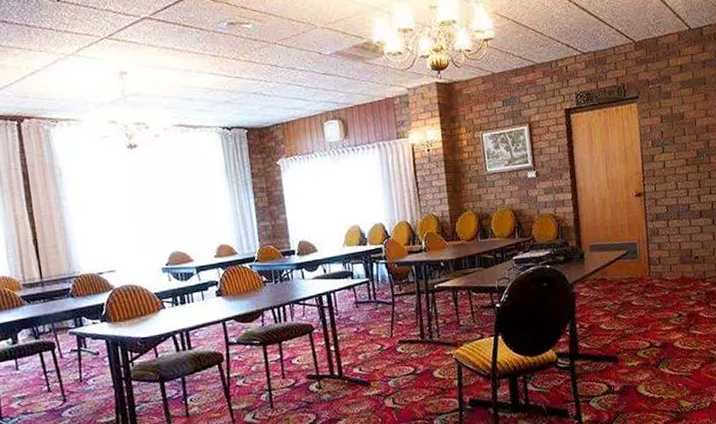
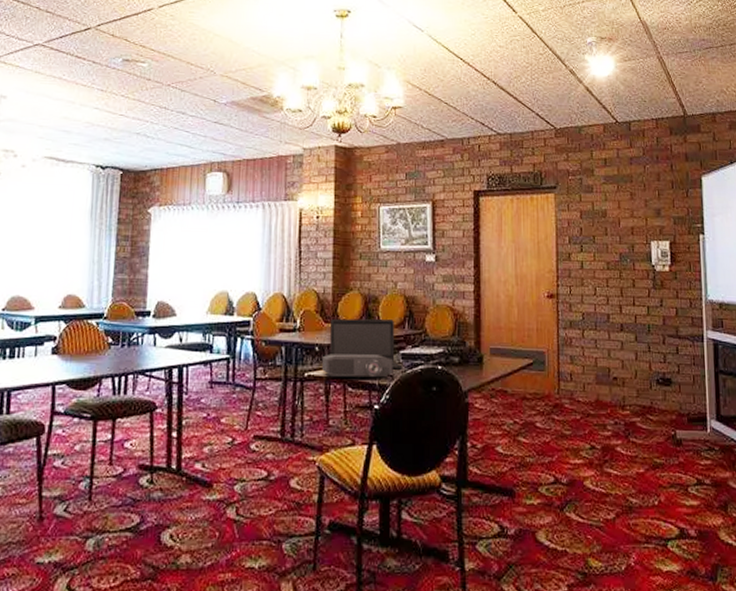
projector: none [447,262,509,286] -> present [321,354,393,379]
laptop: none [451,232,517,274] -> present [330,318,403,371]

